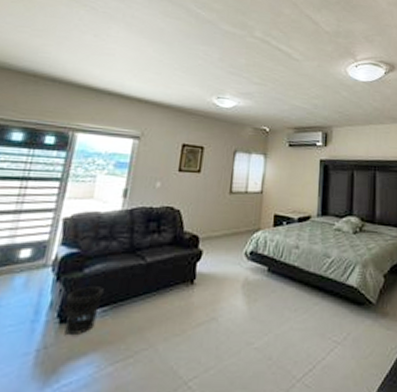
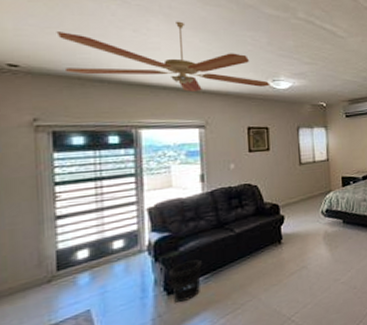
ceiling fan: none [25,30,214,103] -> present [56,21,270,92]

